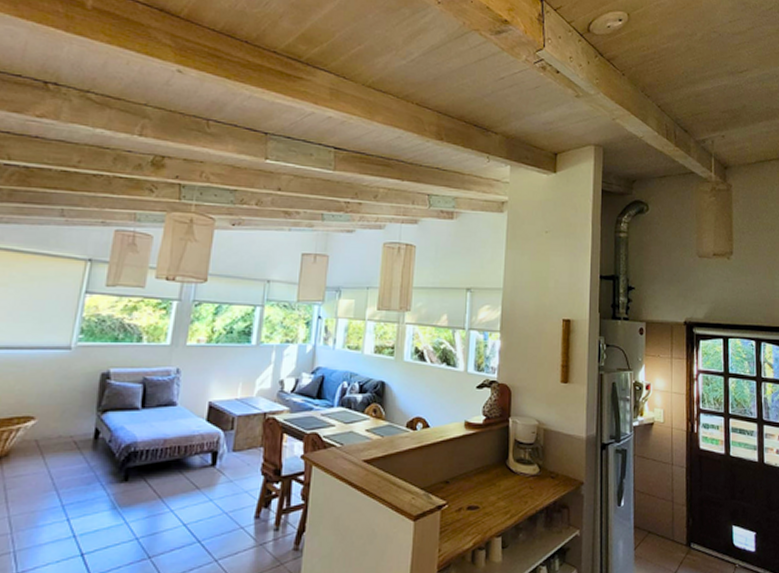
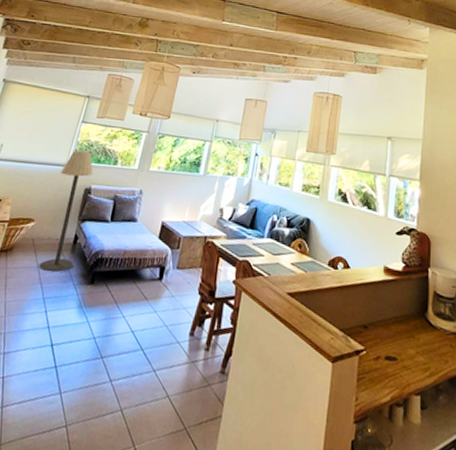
floor lamp: none [50,328,111,475] -> present [39,150,94,272]

